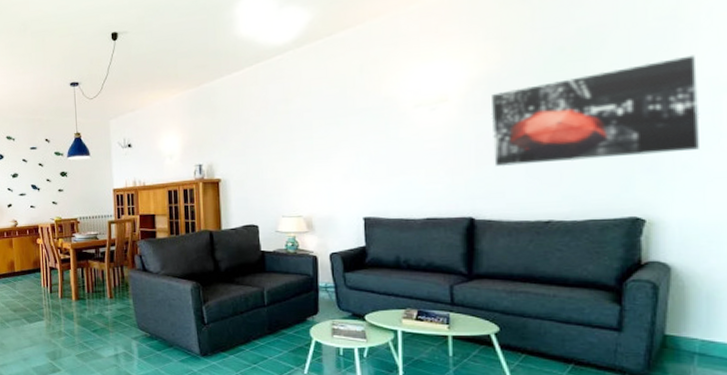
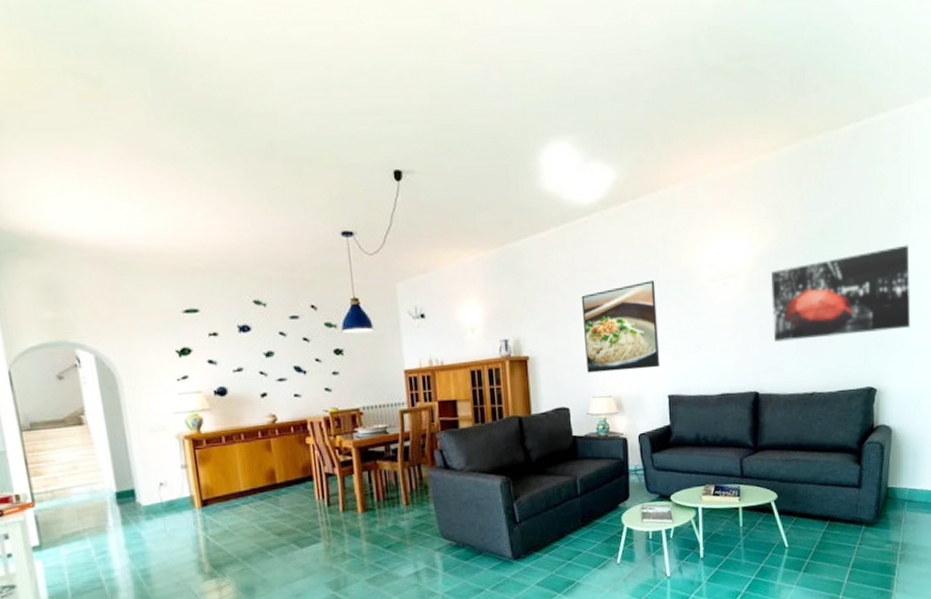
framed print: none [272,109,355,195] -> present [581,280,660,373]

